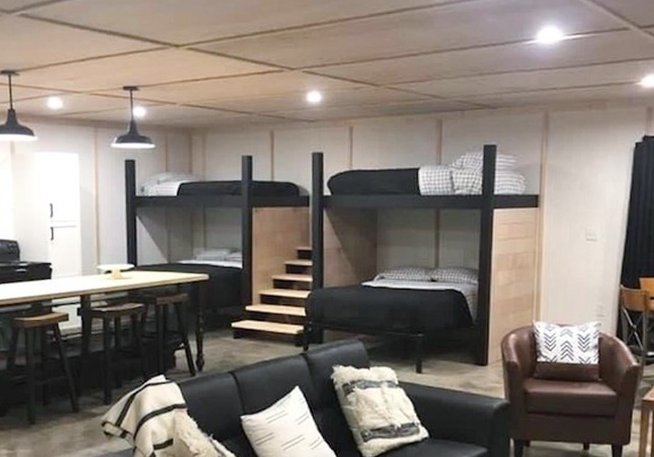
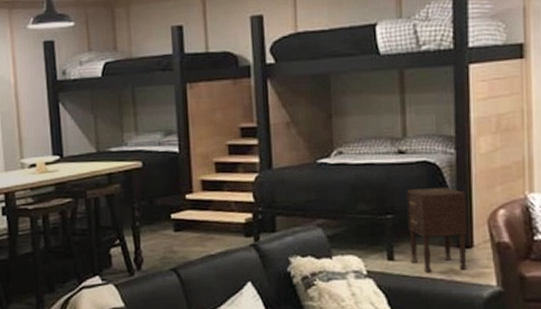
nightstand: none [435,312,485,385] -> present [406,187,468,272]

